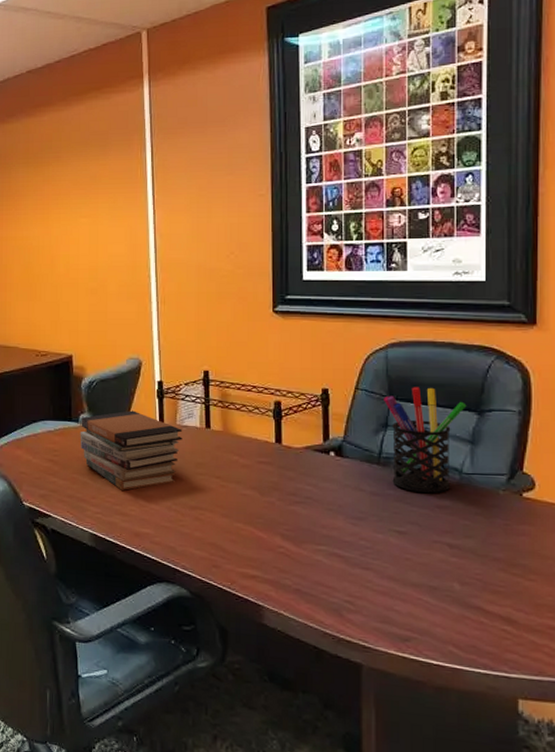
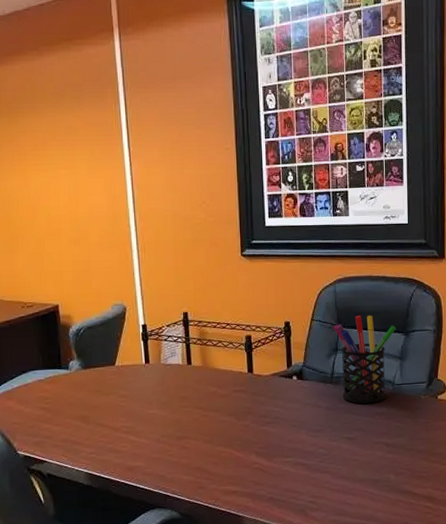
book stack: present [80,410,183,491] -> none [70,354,167,429]

